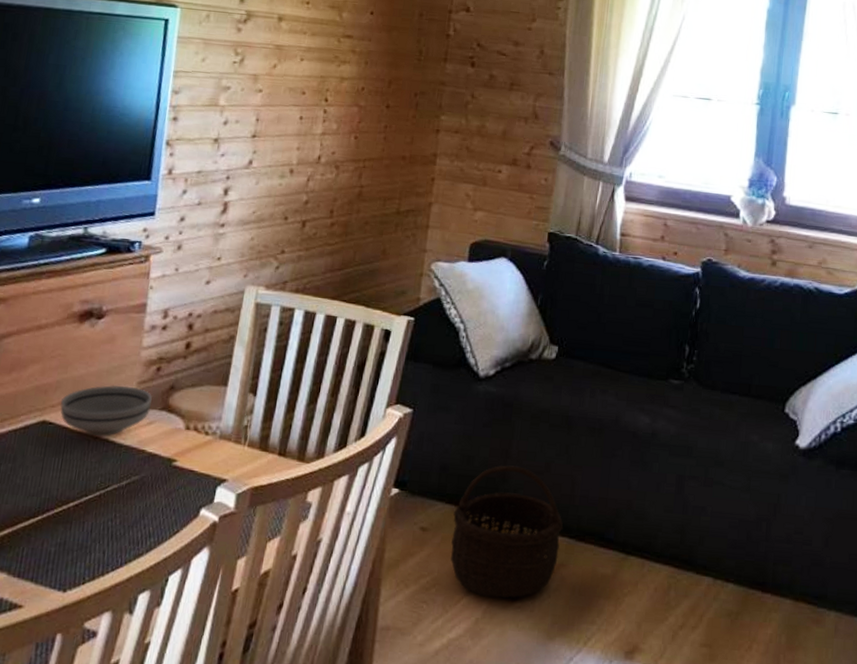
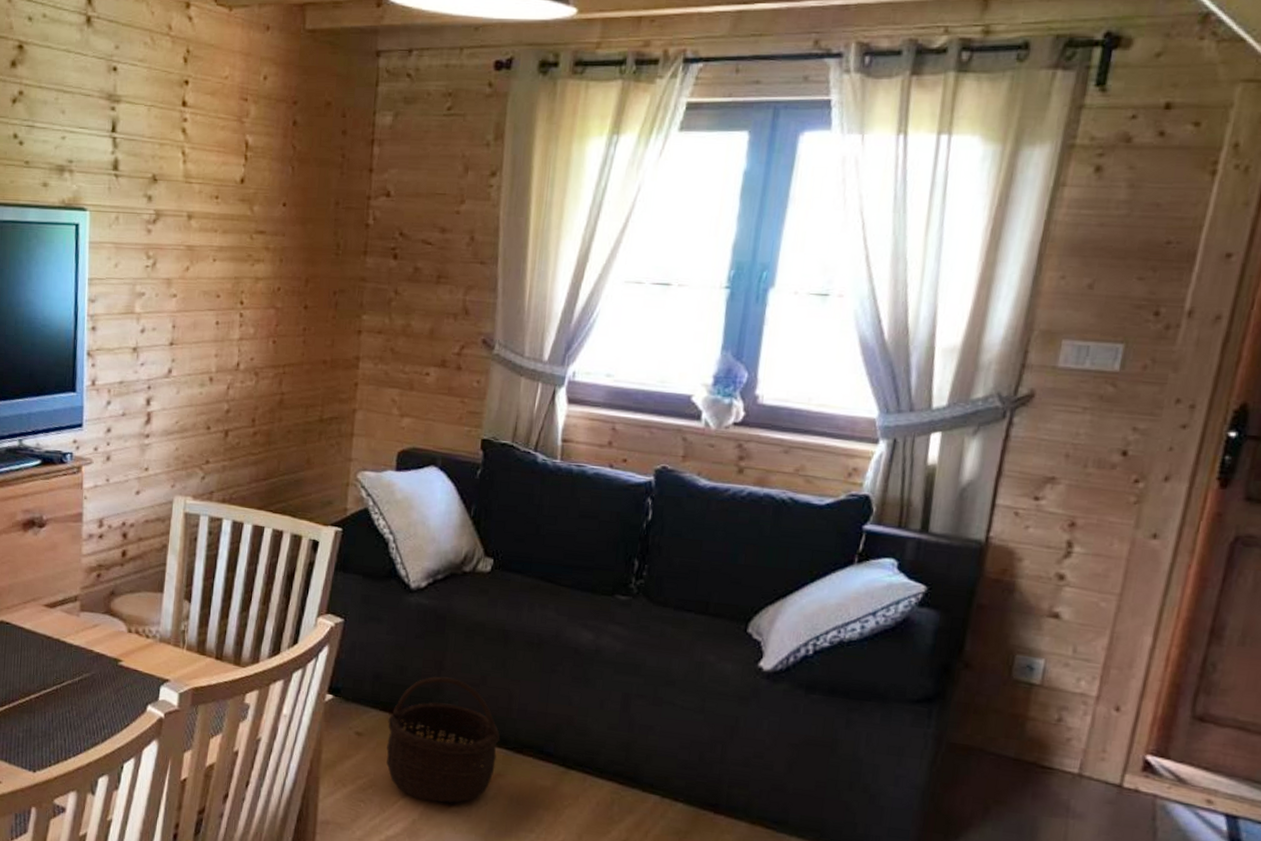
bowl: present [59,385,152,437] -> none [14,590,95,637]

